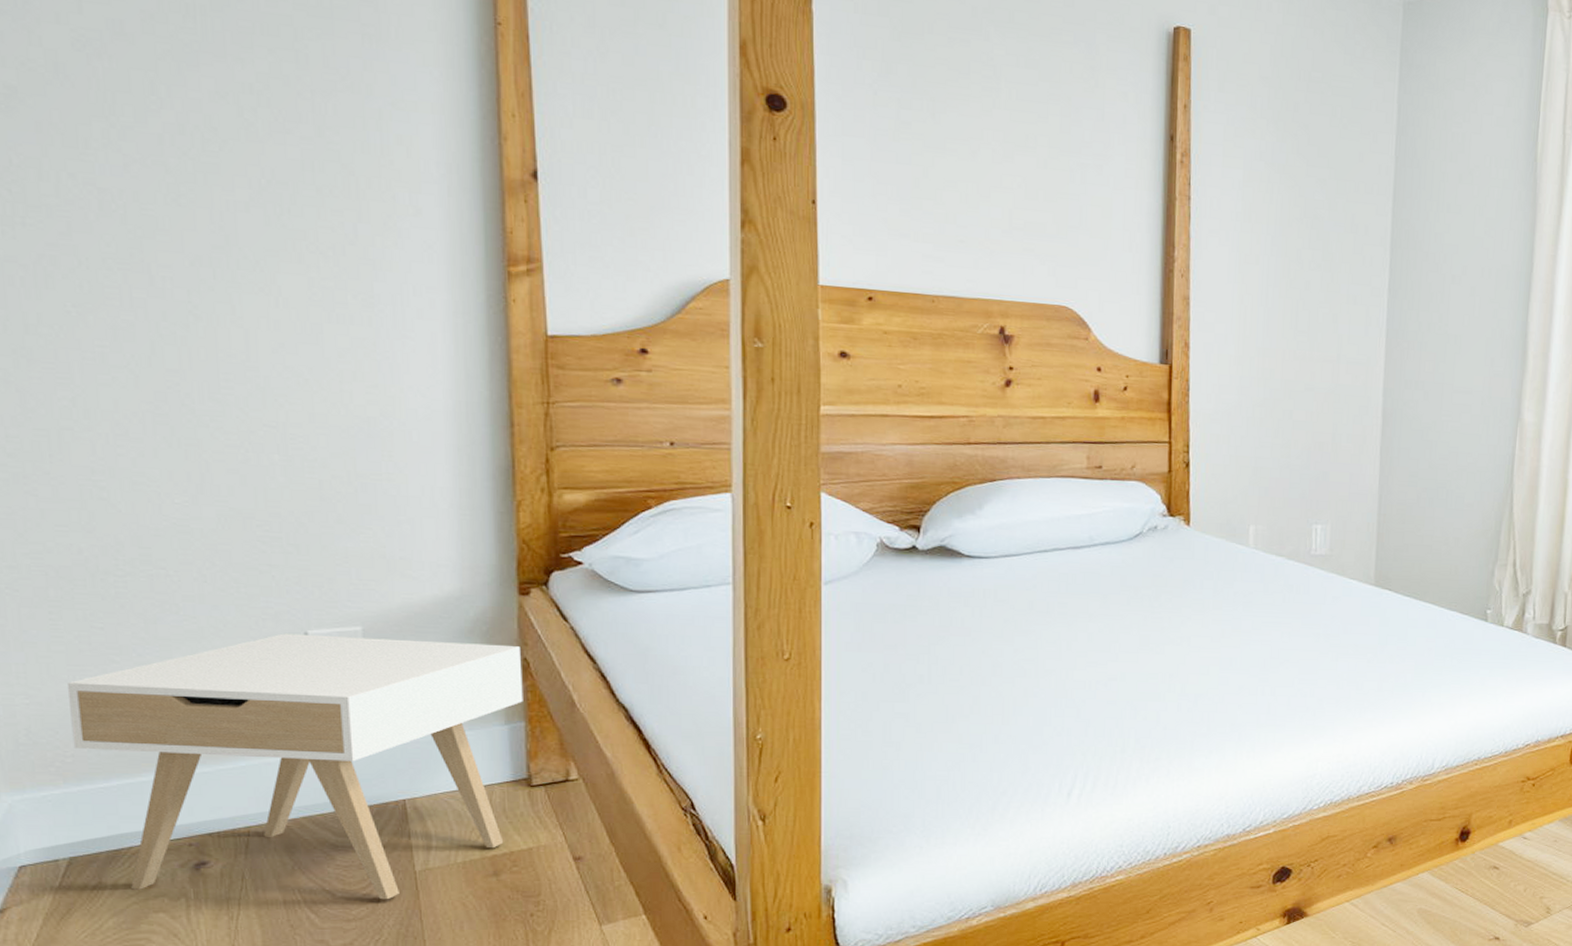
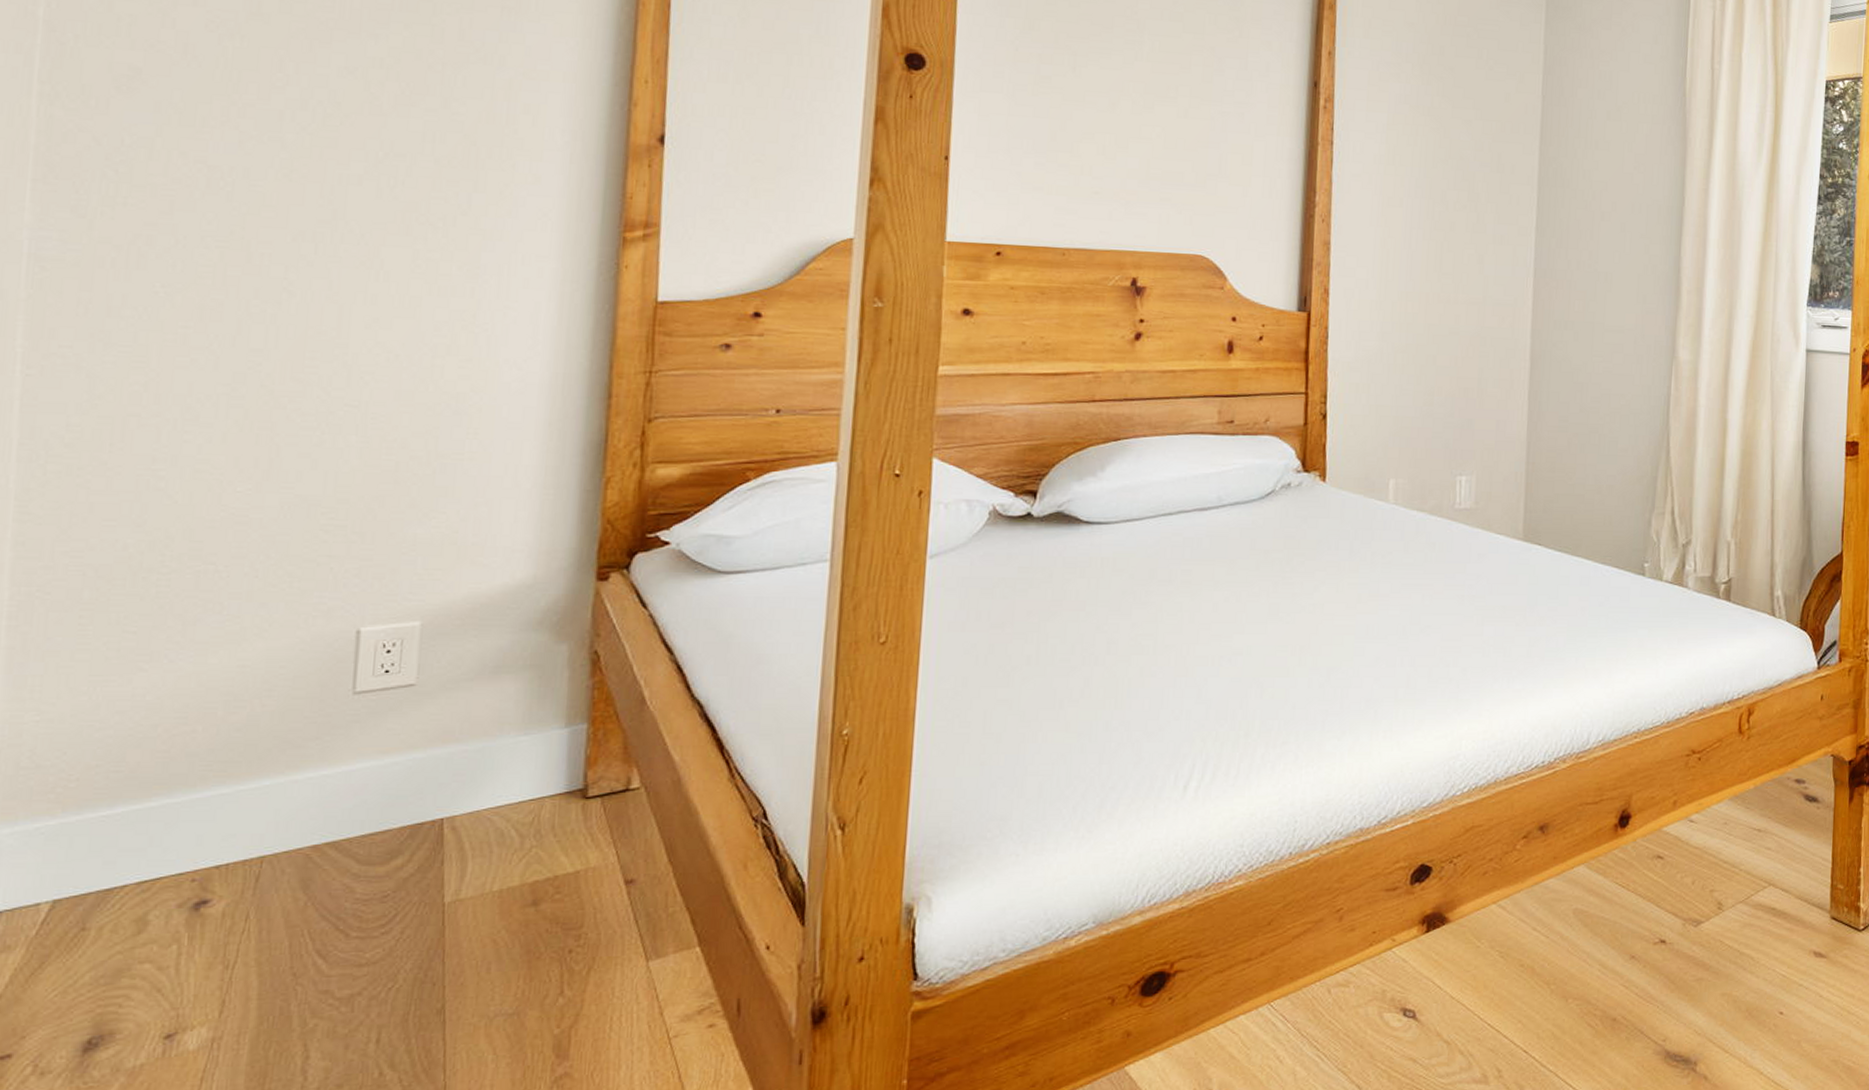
nightstand: present [66,633,523,900] -> none [80,632,592,939]

